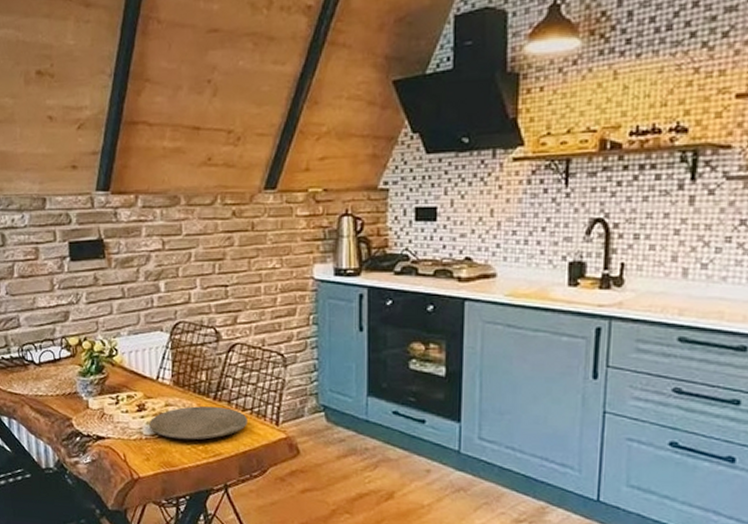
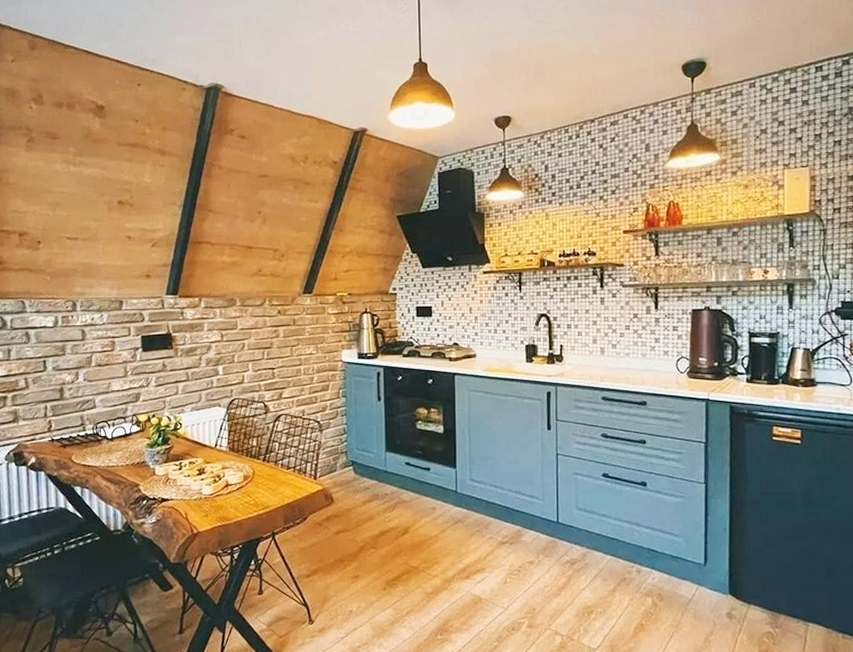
plate: present [149,406,247,440] -> none [208,467,291,497]

